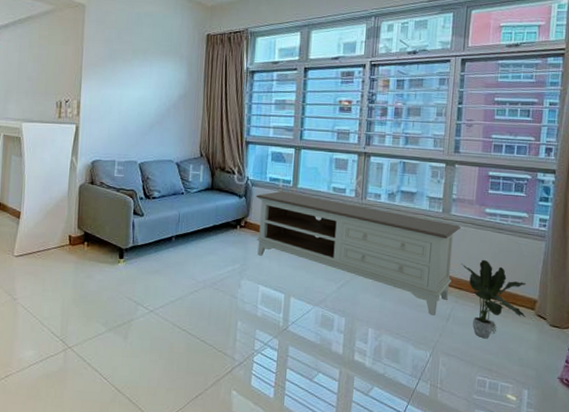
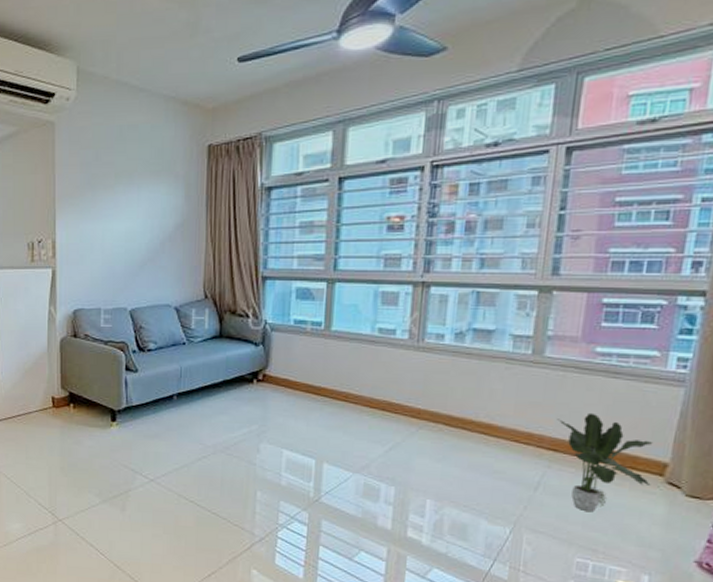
tv stand: present [256,190,461,316] -> none [276,335,558,484]

